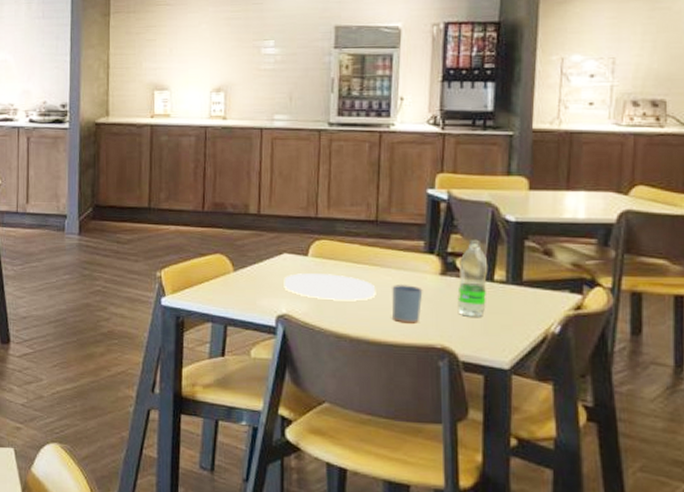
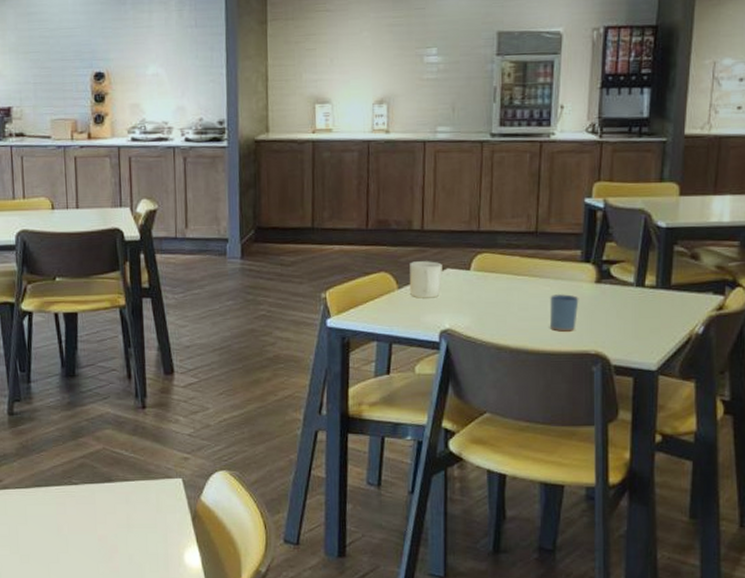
mug: none [245,245,279,282] -> present [409,261,442,299]
plate: present [284,273,375,300] -> none [447,287,534,312]
bottle: present [457,239,488,318] -> none [611,246,640,323]

